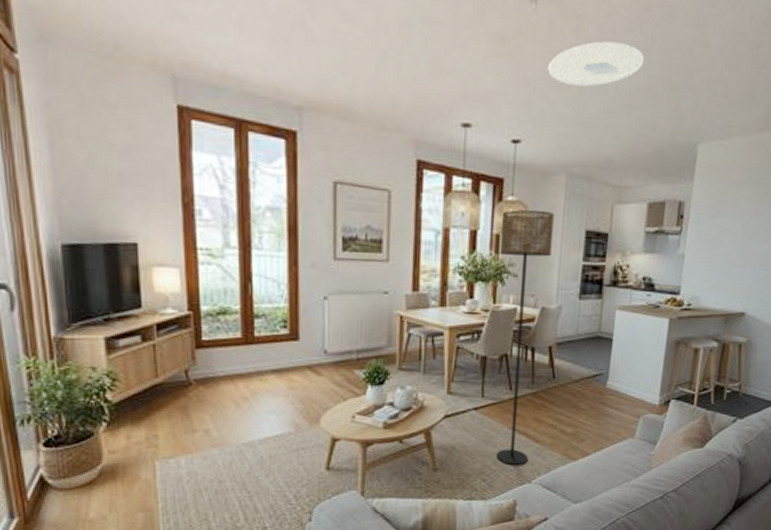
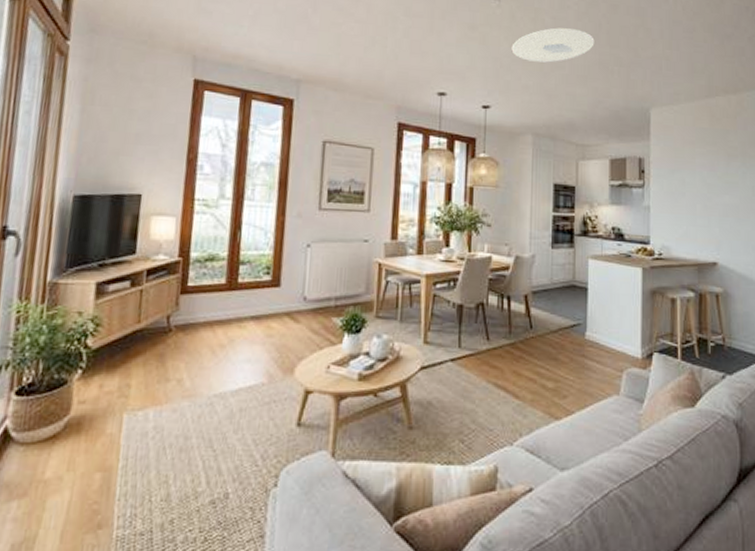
floor lamp: present [497,210,554,465] -> none [473,165,523,424]

